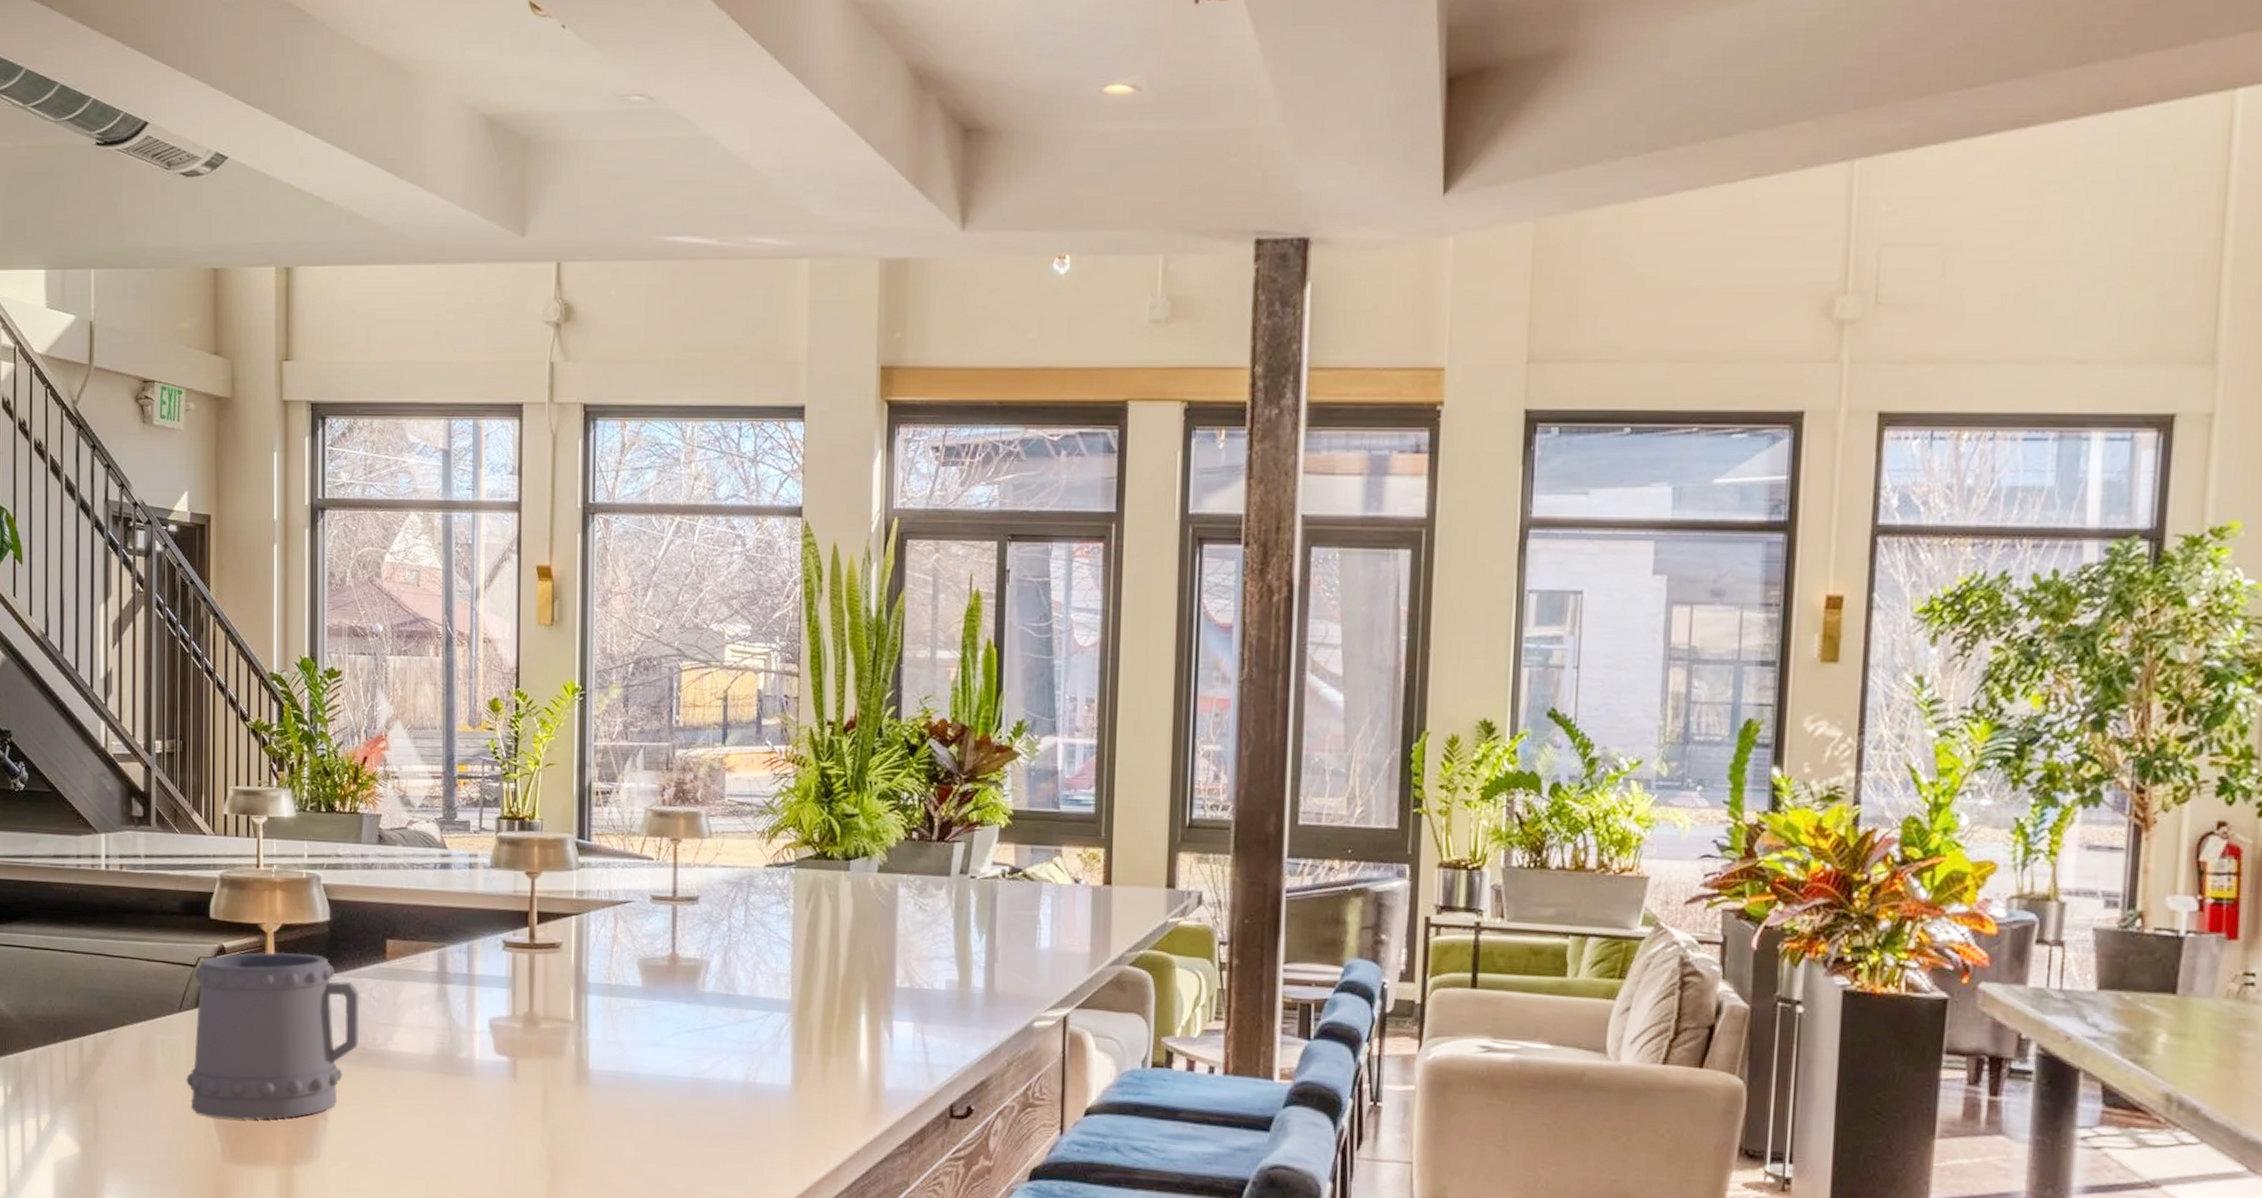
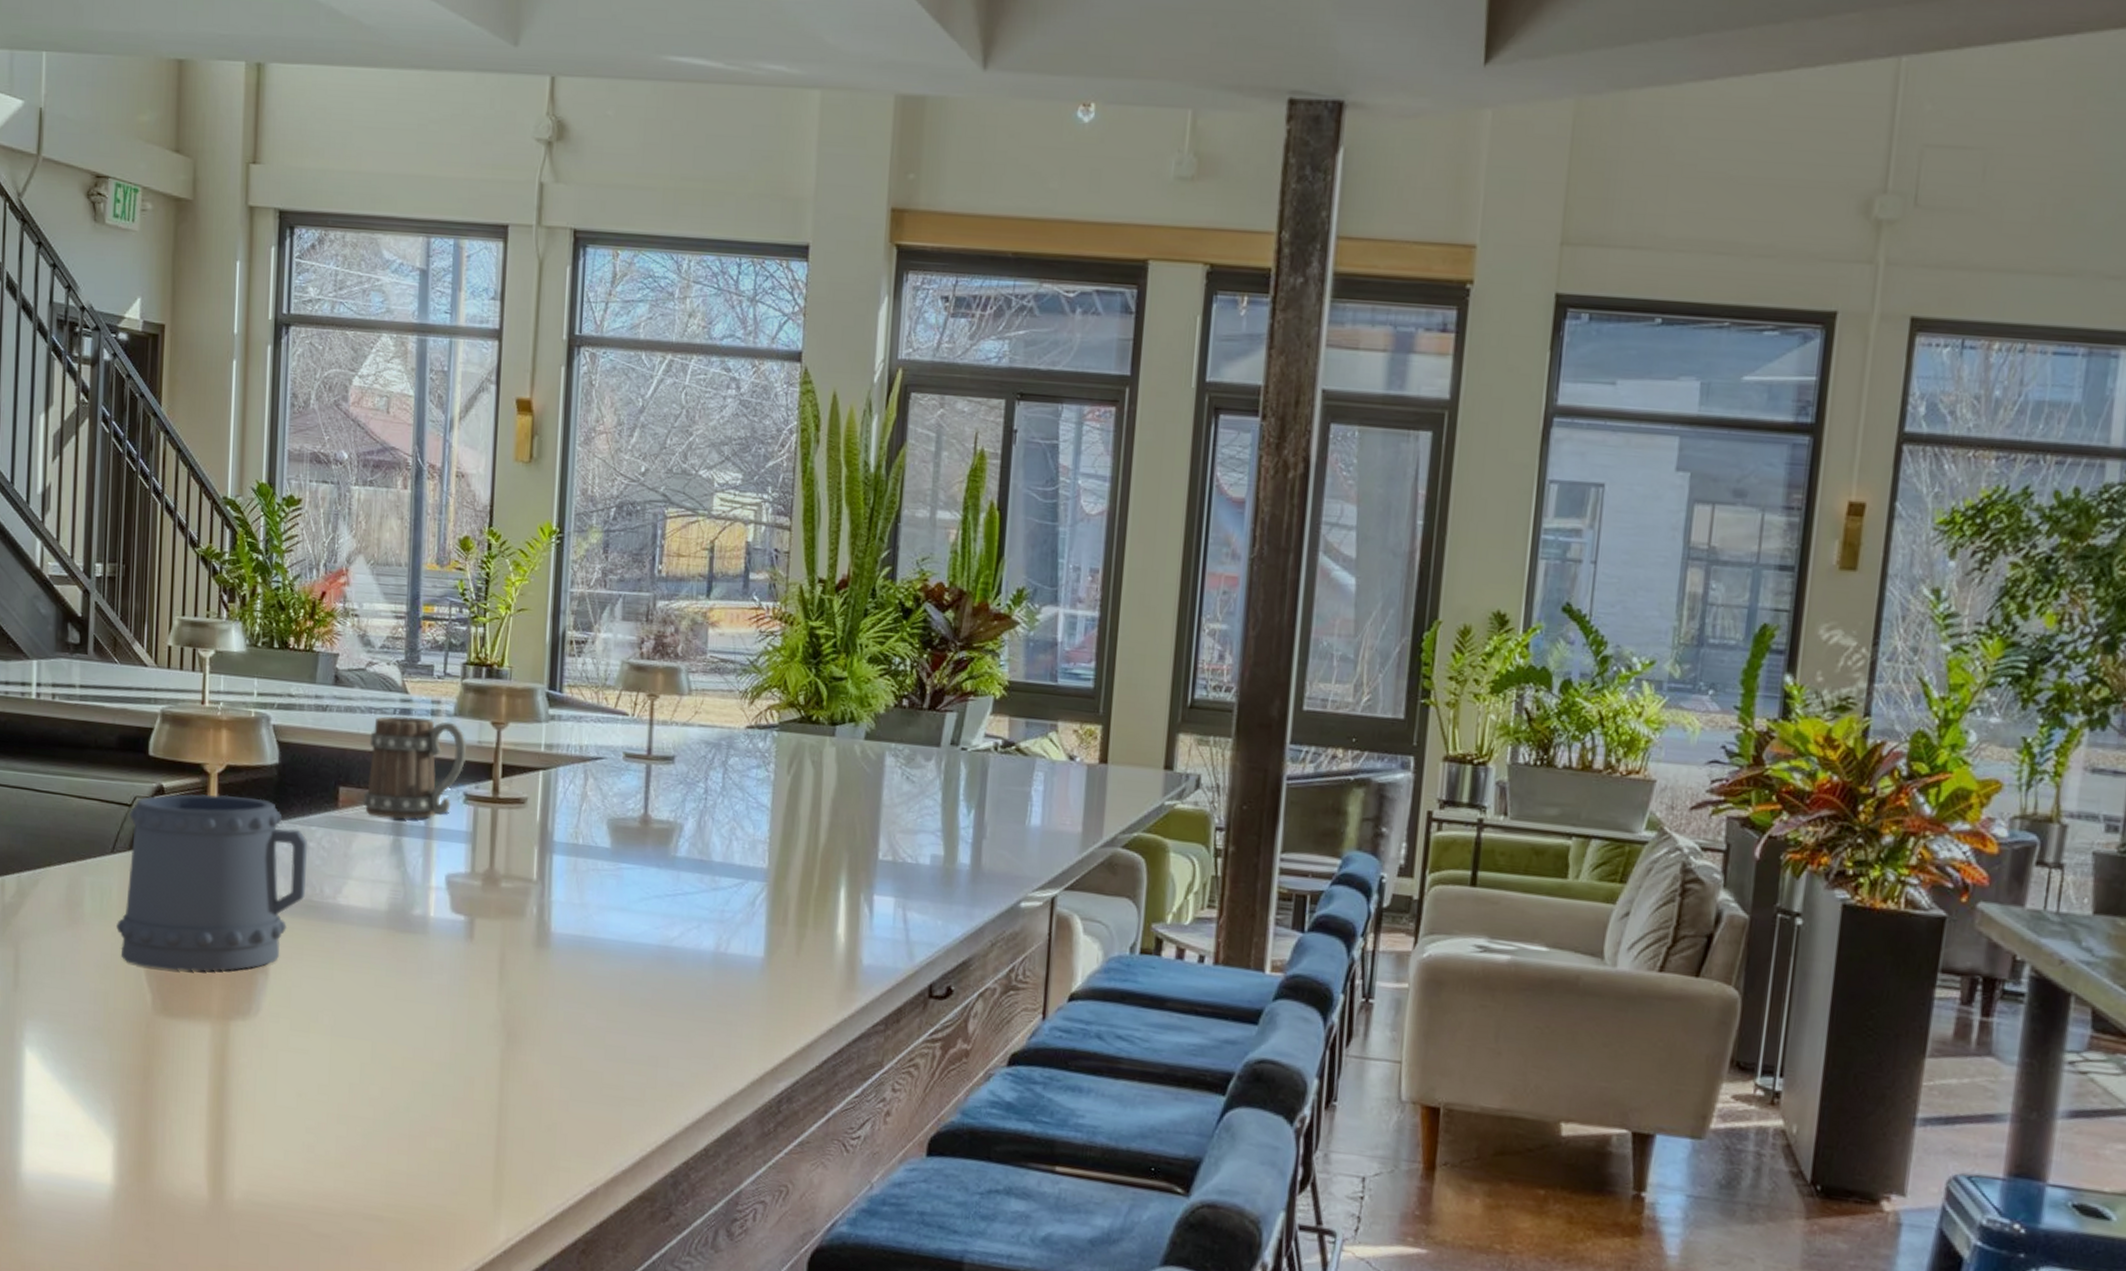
beer mug: none [409,870,503,969] -> present [362,715,466,820]

